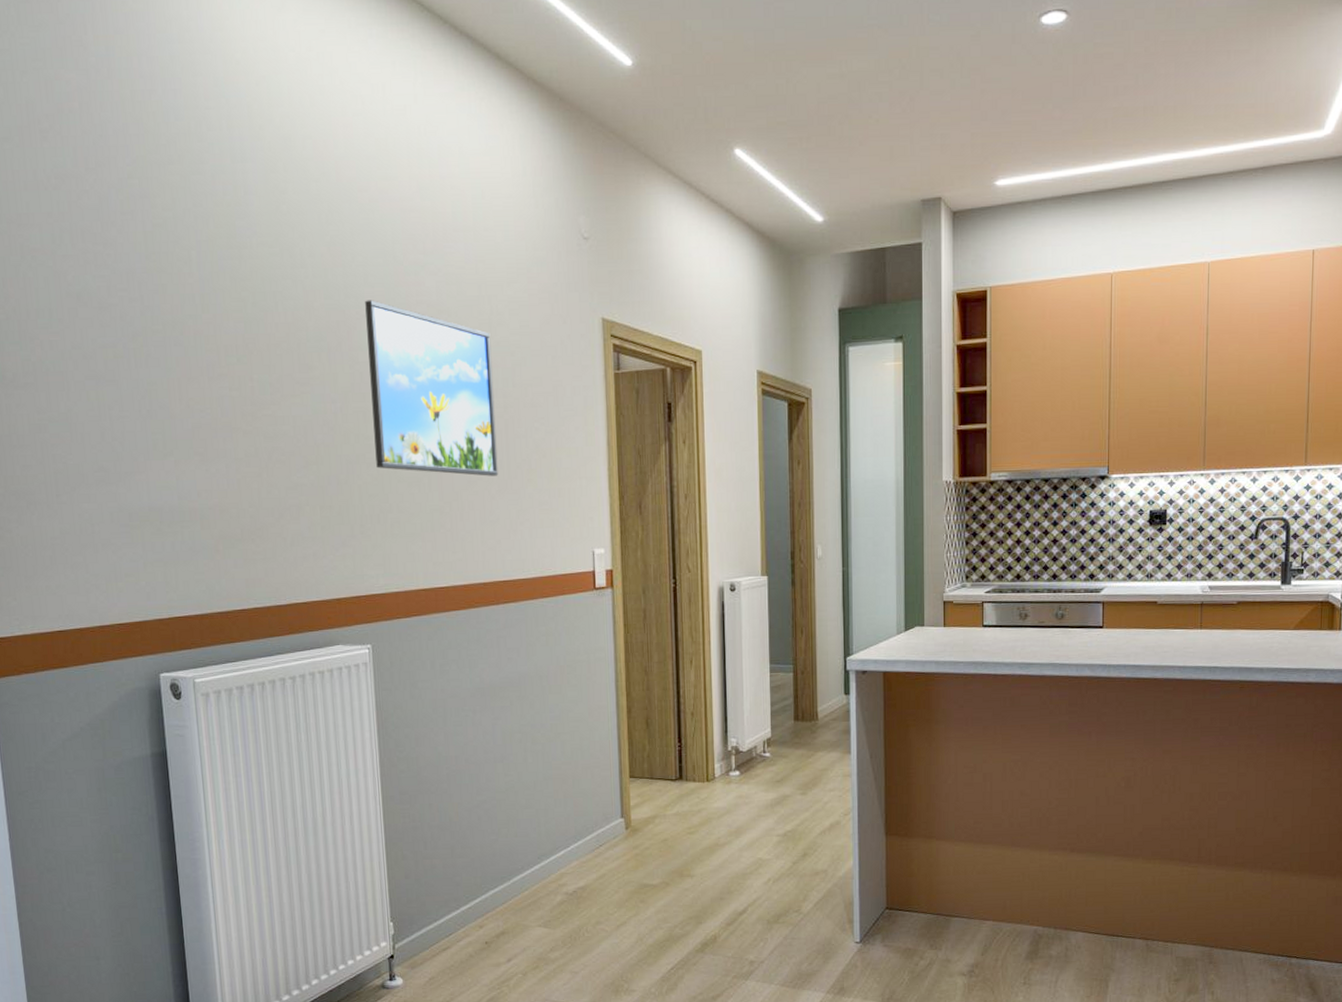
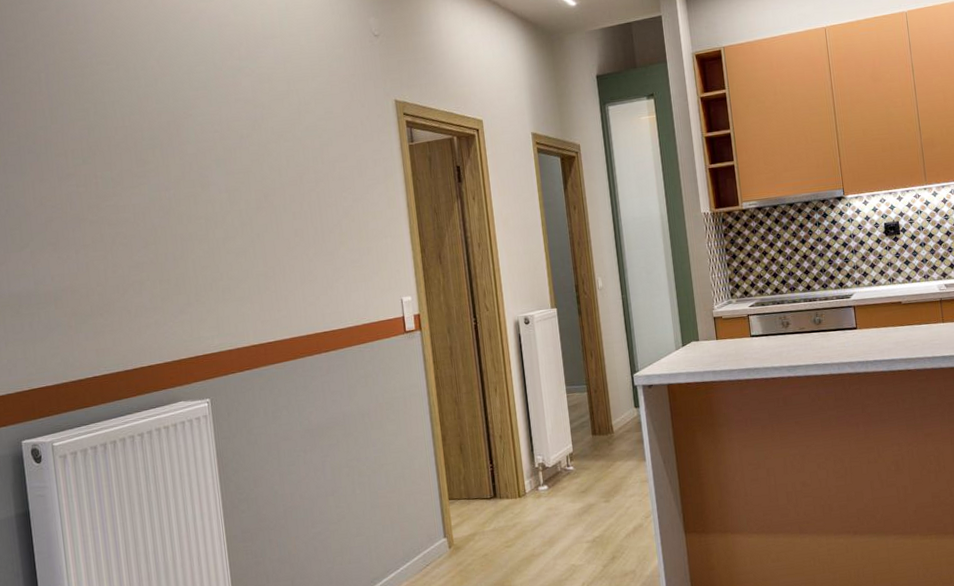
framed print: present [365,300,498,476] -> none [191,101,314,243]

